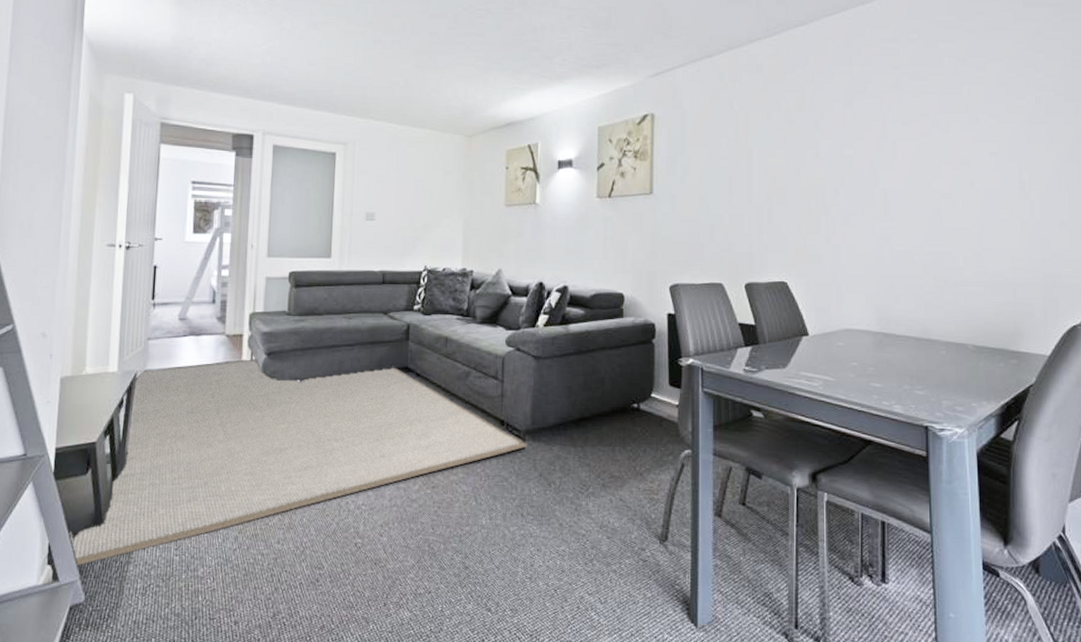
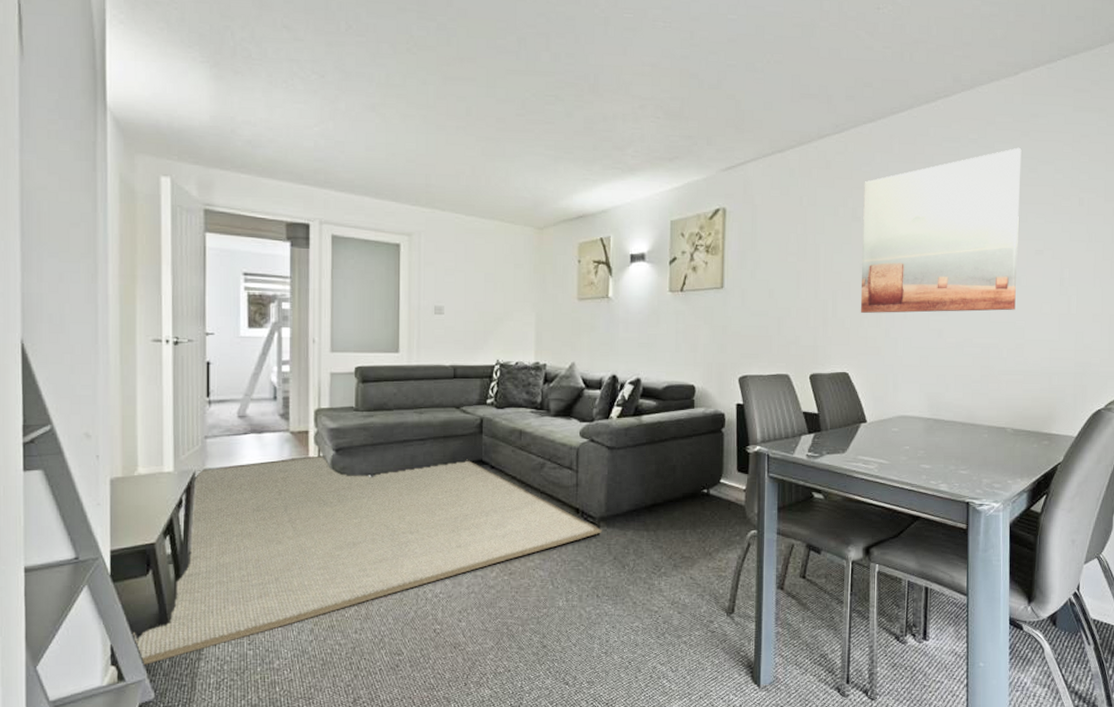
wall art: none [797,46,970,219] -> present [860,147,1022,313]

